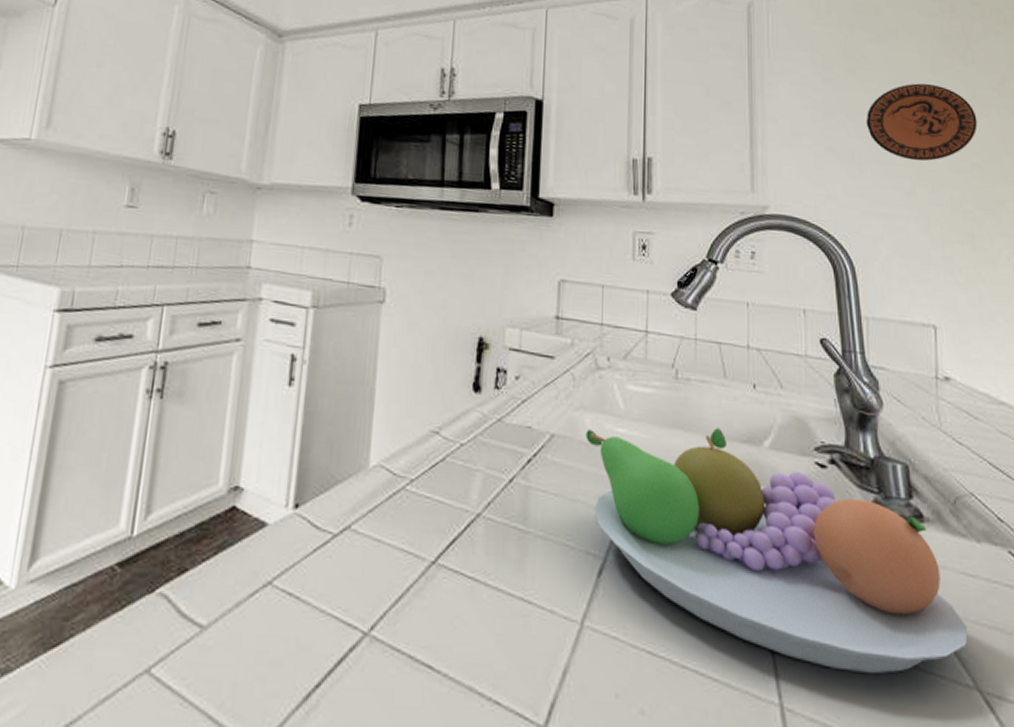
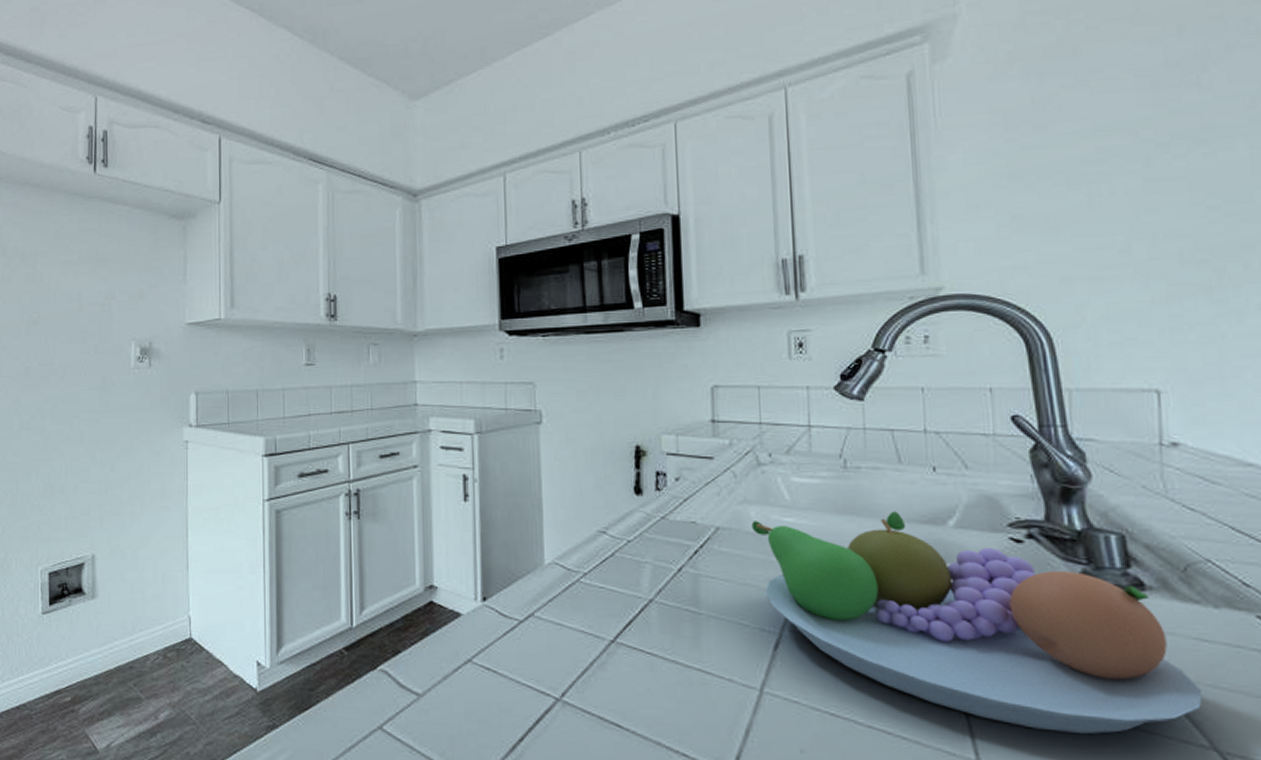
decorative plate: present [866,83,978,162] -> none [1062,123,1217,214]

